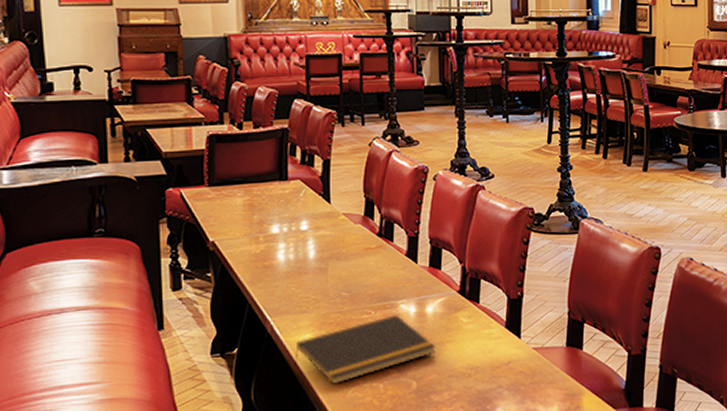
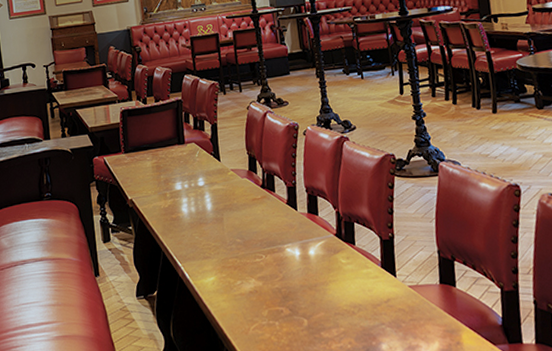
notepad: present [294,315,436,385] -> none [202,258,321,323]

